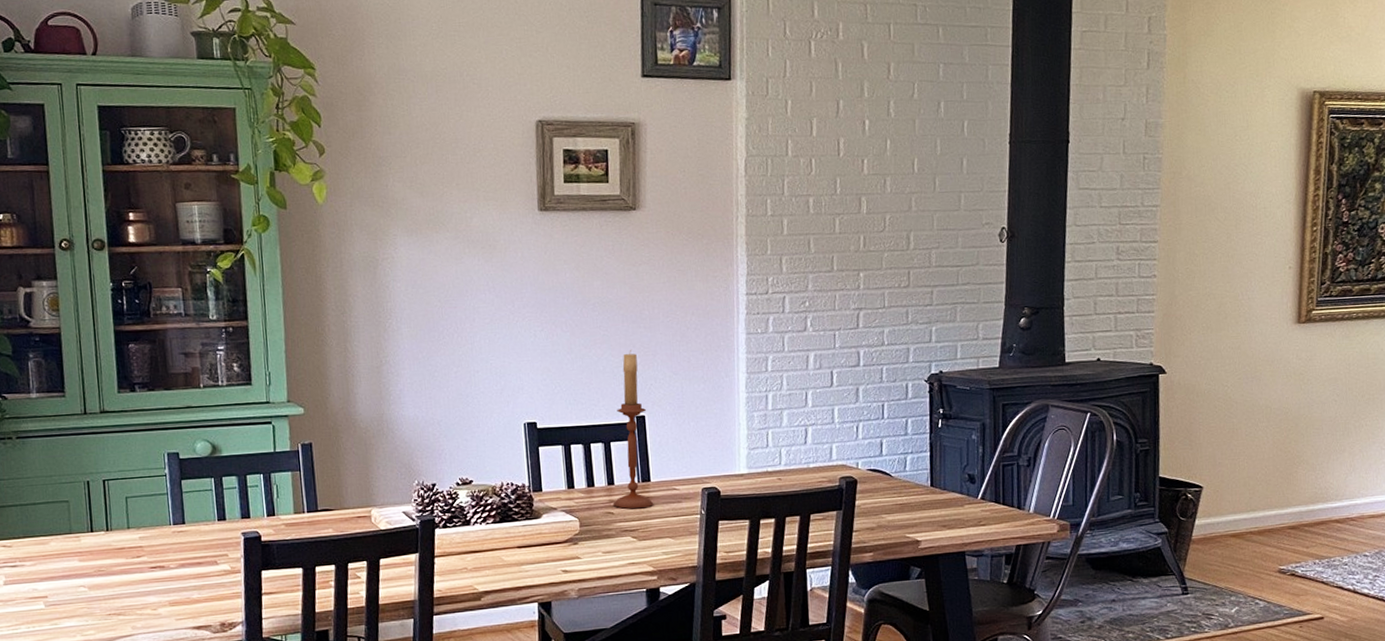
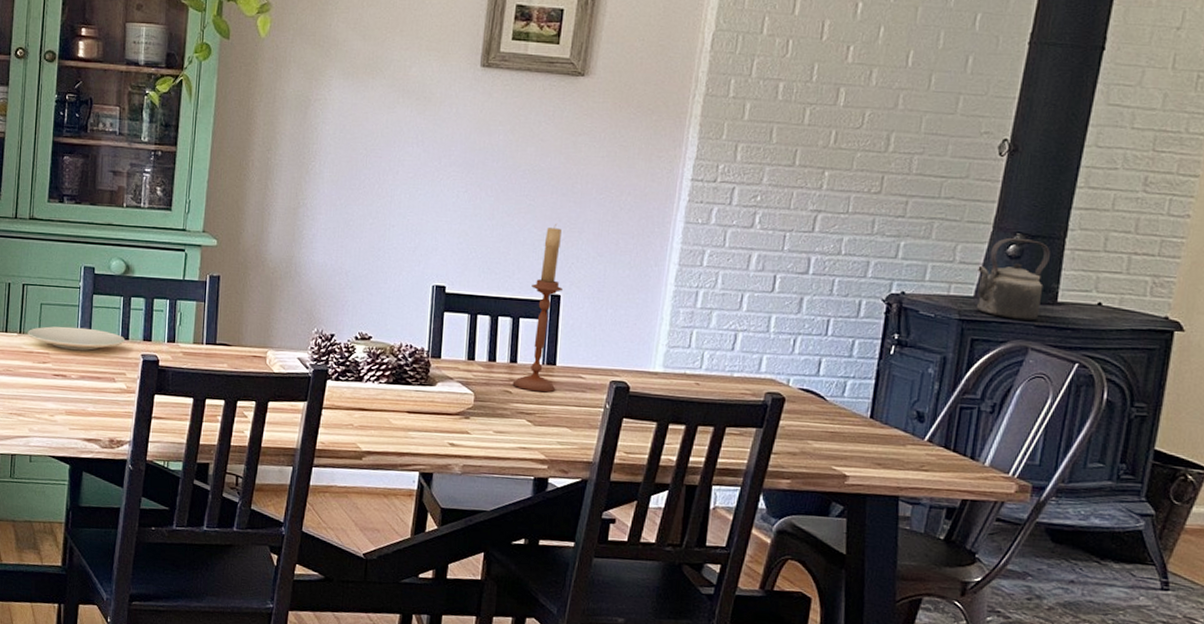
plate: none [115,514,223,540] -> present [27,326,126,351]
kettle: none [998,311,1054,383] -> present [976,237,1050,321]

